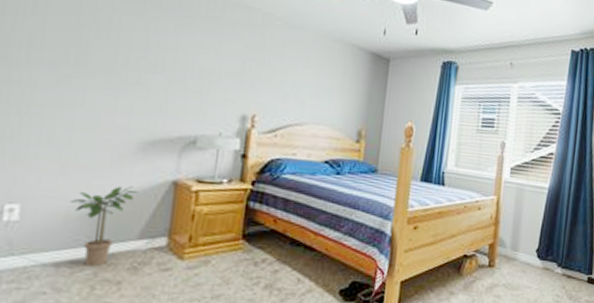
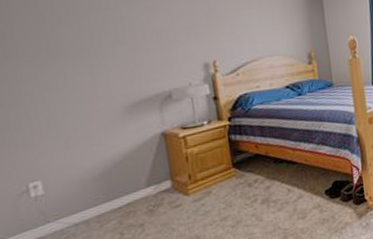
potted plant: present [70,186,139,267] -> none [81,144,136,218]

